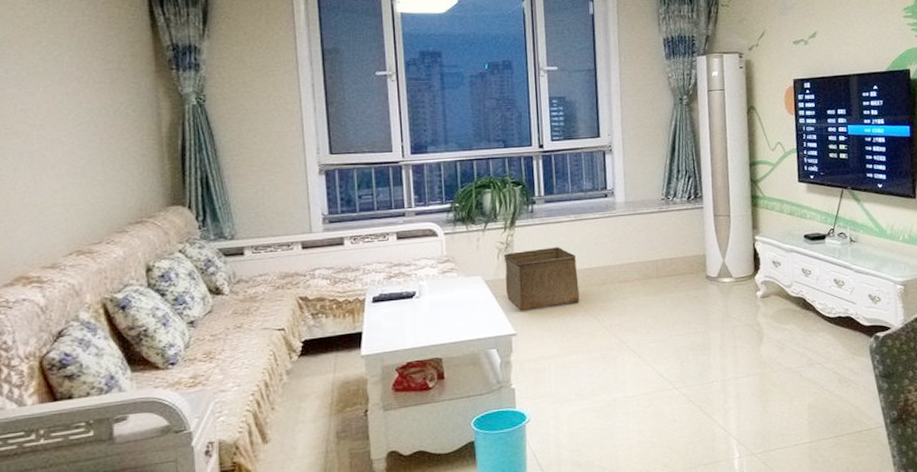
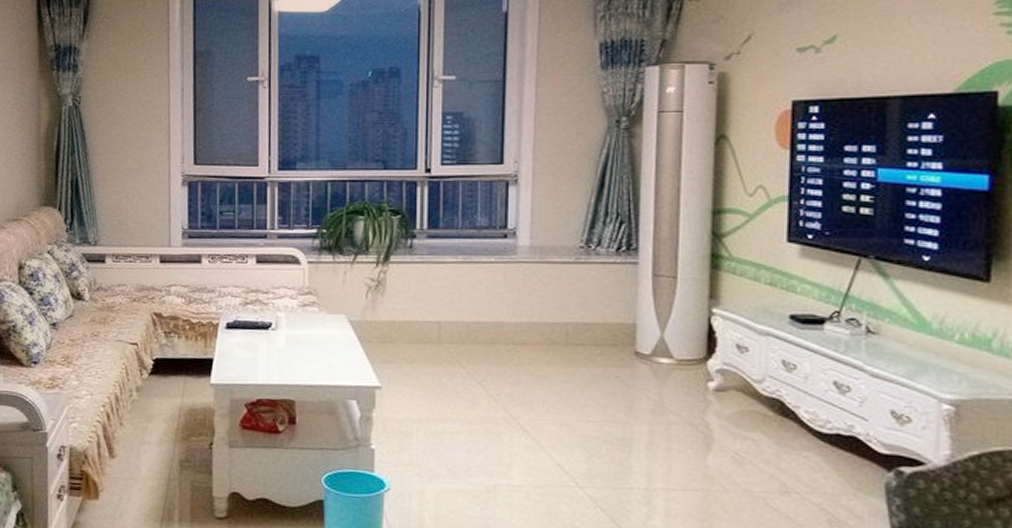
storage bin: present [503,247,580,311] -> none [372,291,462,363]

